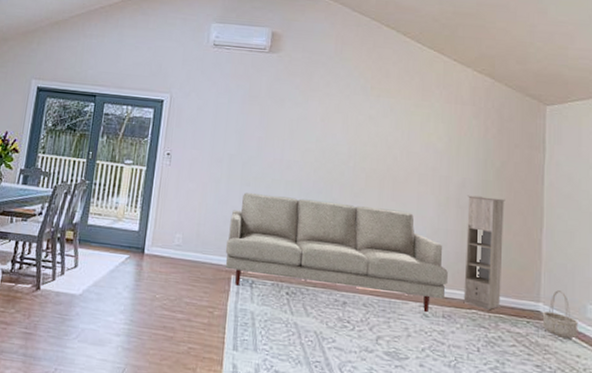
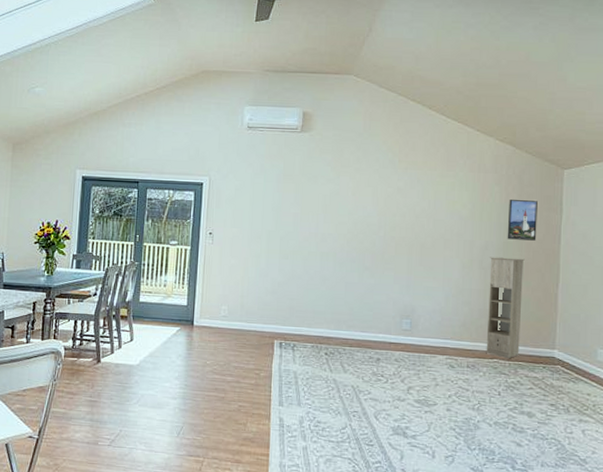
sofa: present [225,193,448,312] -> none [268,265,472,363]
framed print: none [486,134,519,180] -> present [507,200,538,241]
basket: present [542,290,579,339] -> none [557,338,590,380]

